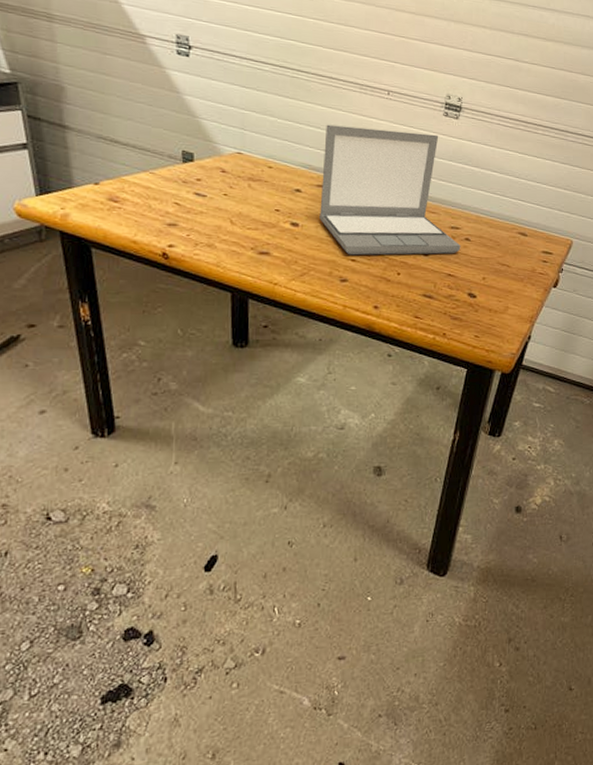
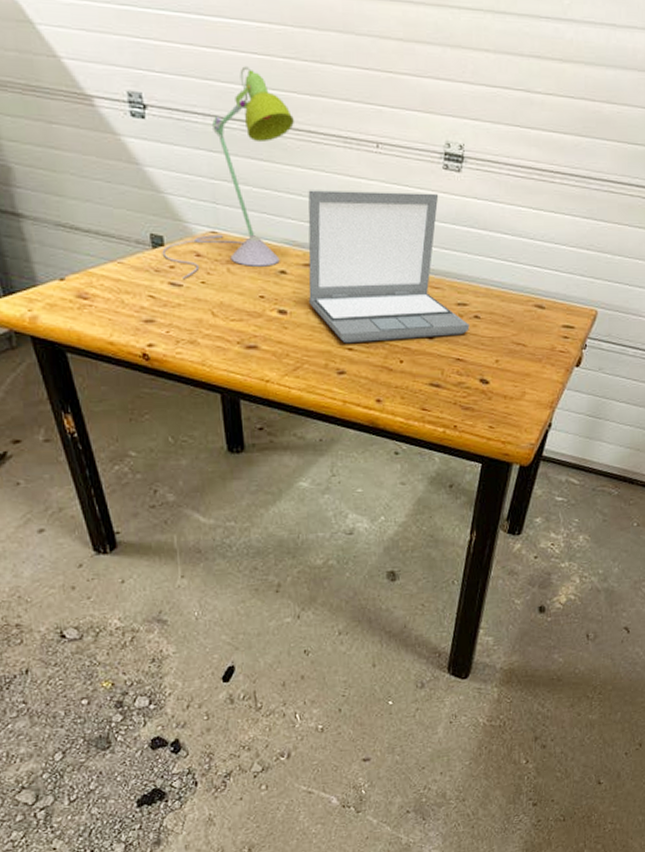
desk lamp: none [191,23,318,190] -> present [162,66,294,278]

